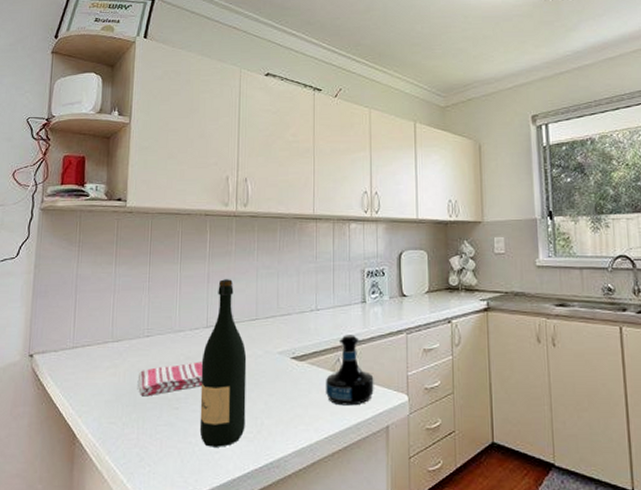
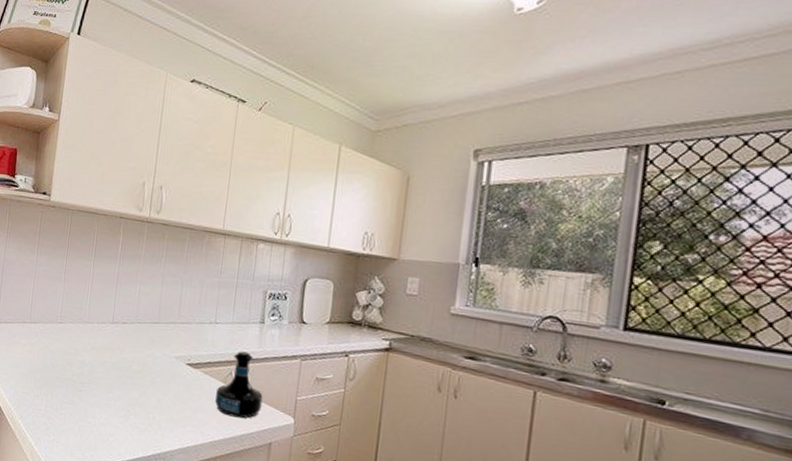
dish towel: present [138,362,203,397] -> none [49,351,106,376]
wine bottle: present [199,279,247,447] -> none [98,281,146,432]

